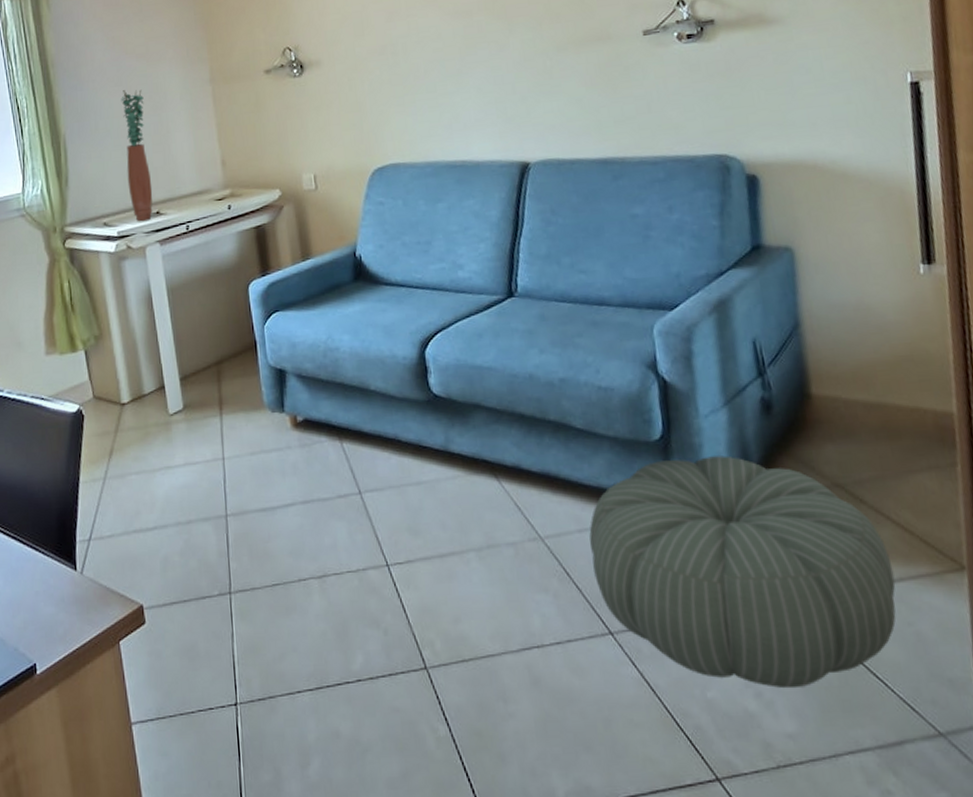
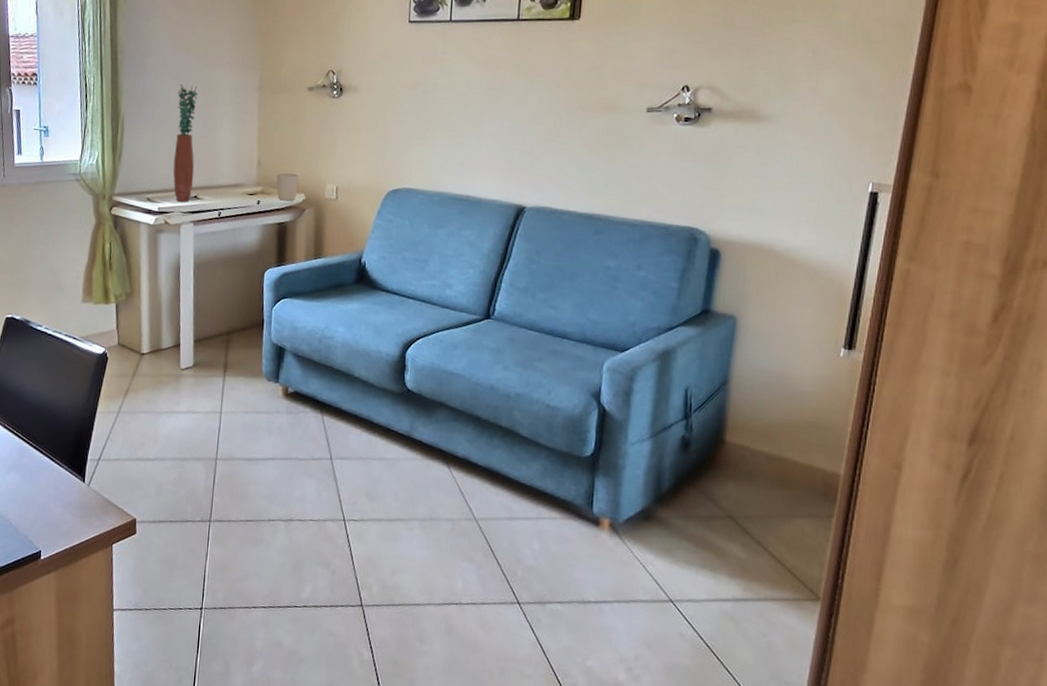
dixie cup: none [245,168,271,201] -> present [276,172,300,201]
pouf: present [589,456,896,689] -> none [514,473,761,670]

